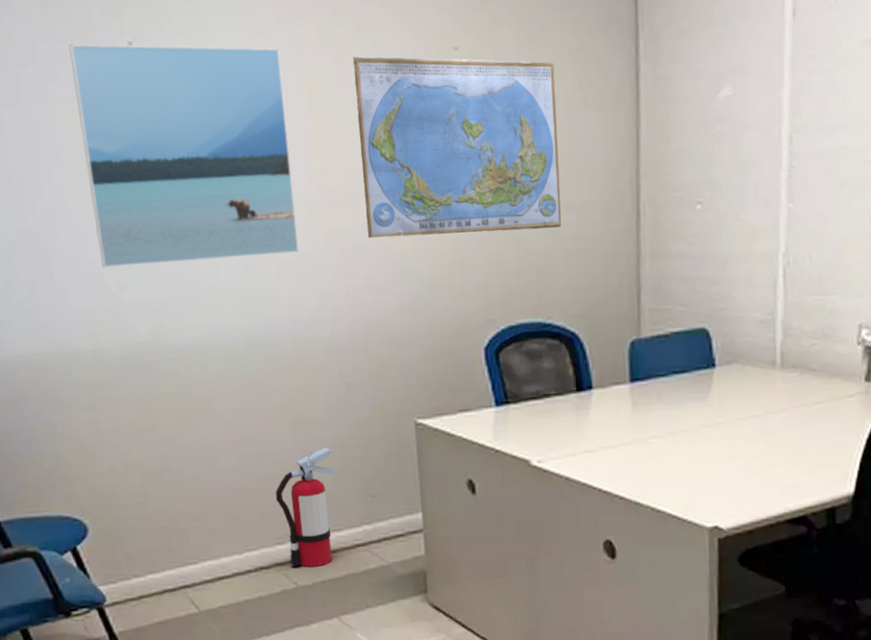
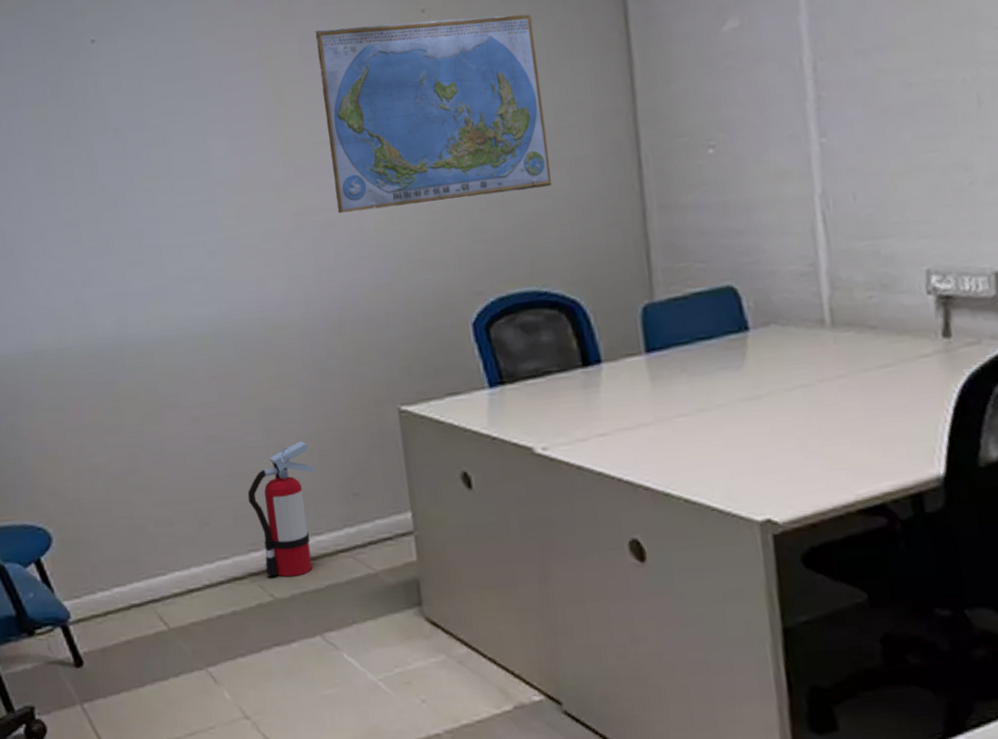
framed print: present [69,44,300,268] -> none [35,30,266,264]

